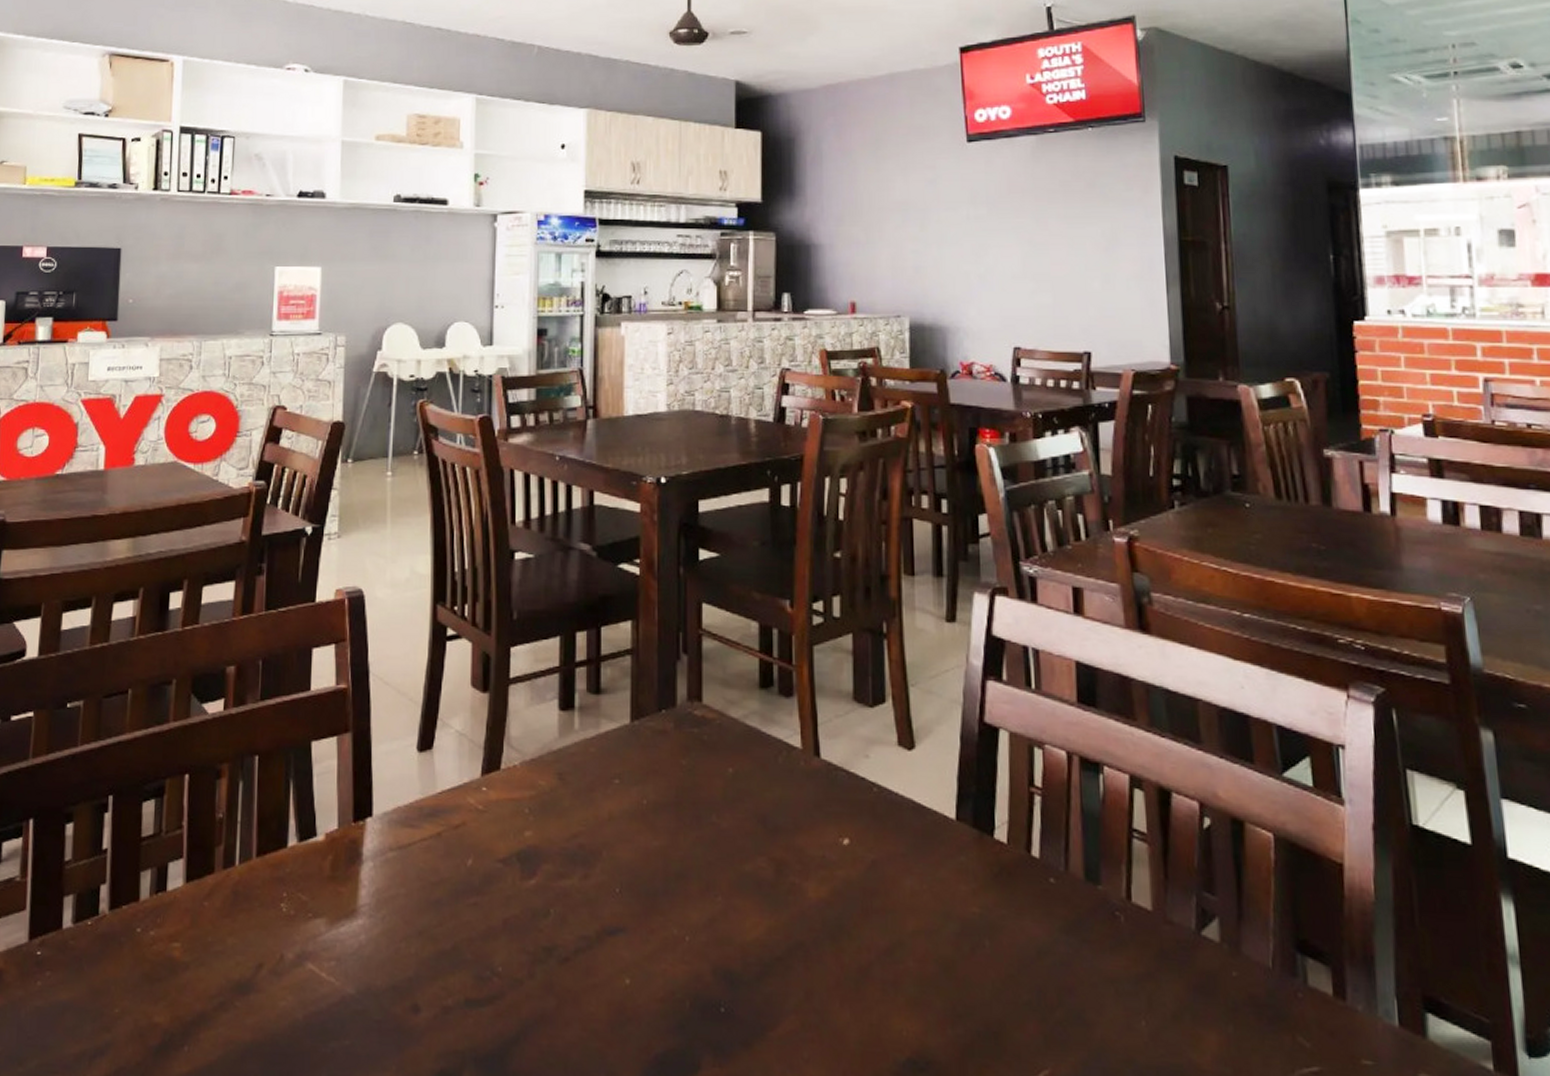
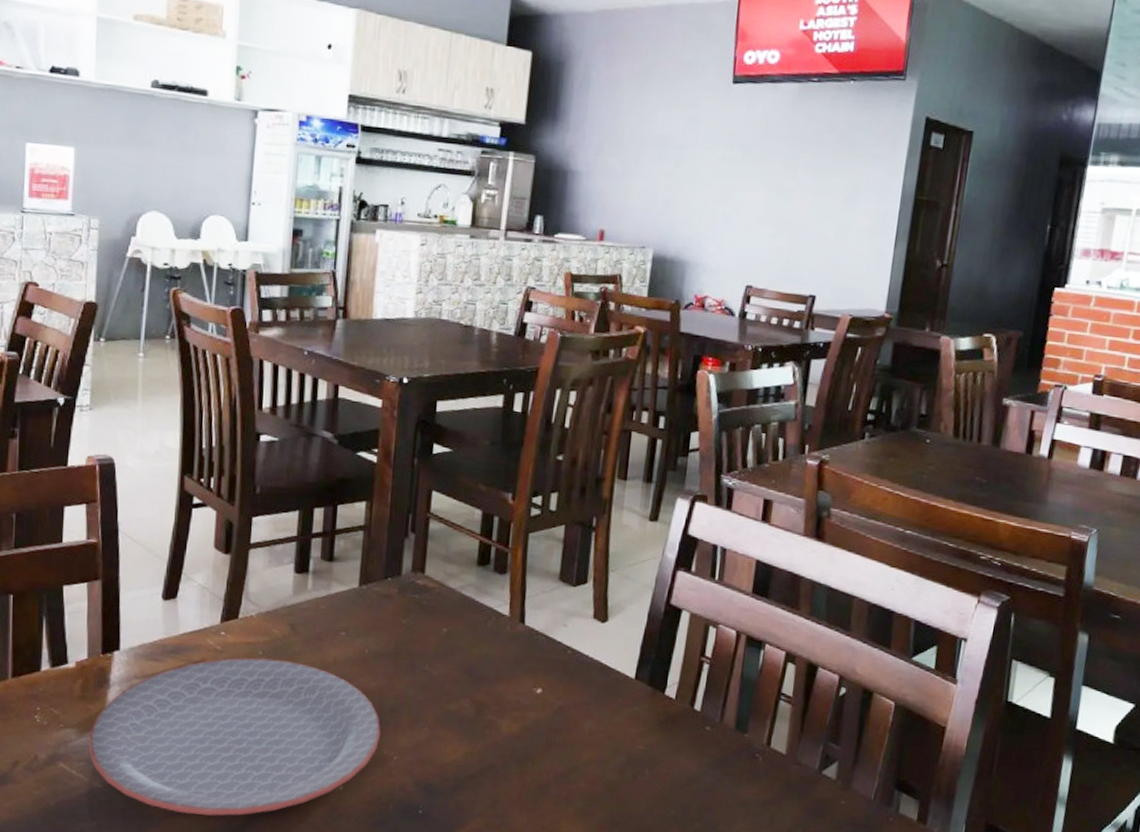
plate: none [339,817,669,1026] -> present [88,657,381,816]

